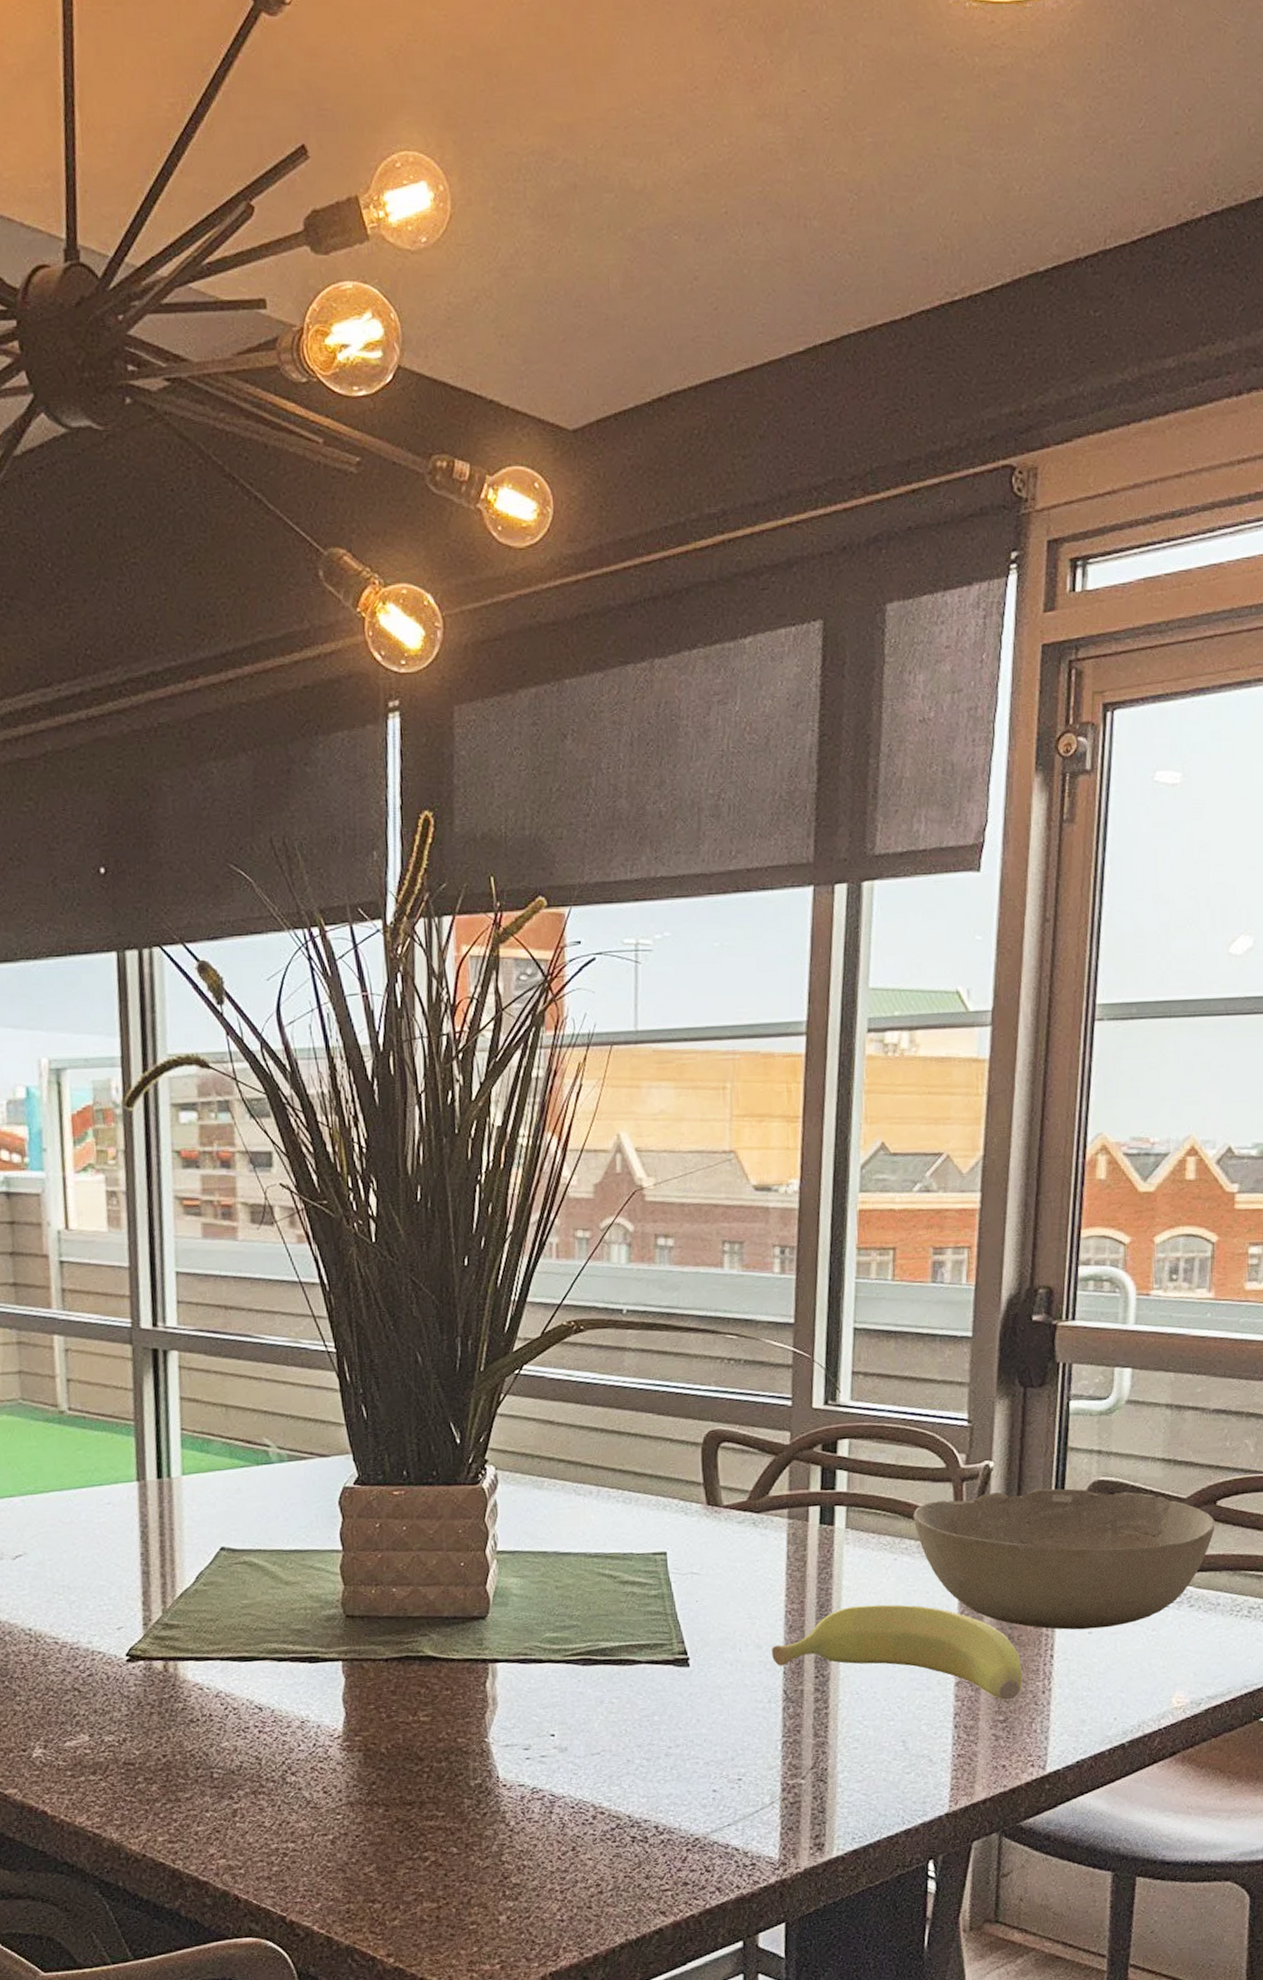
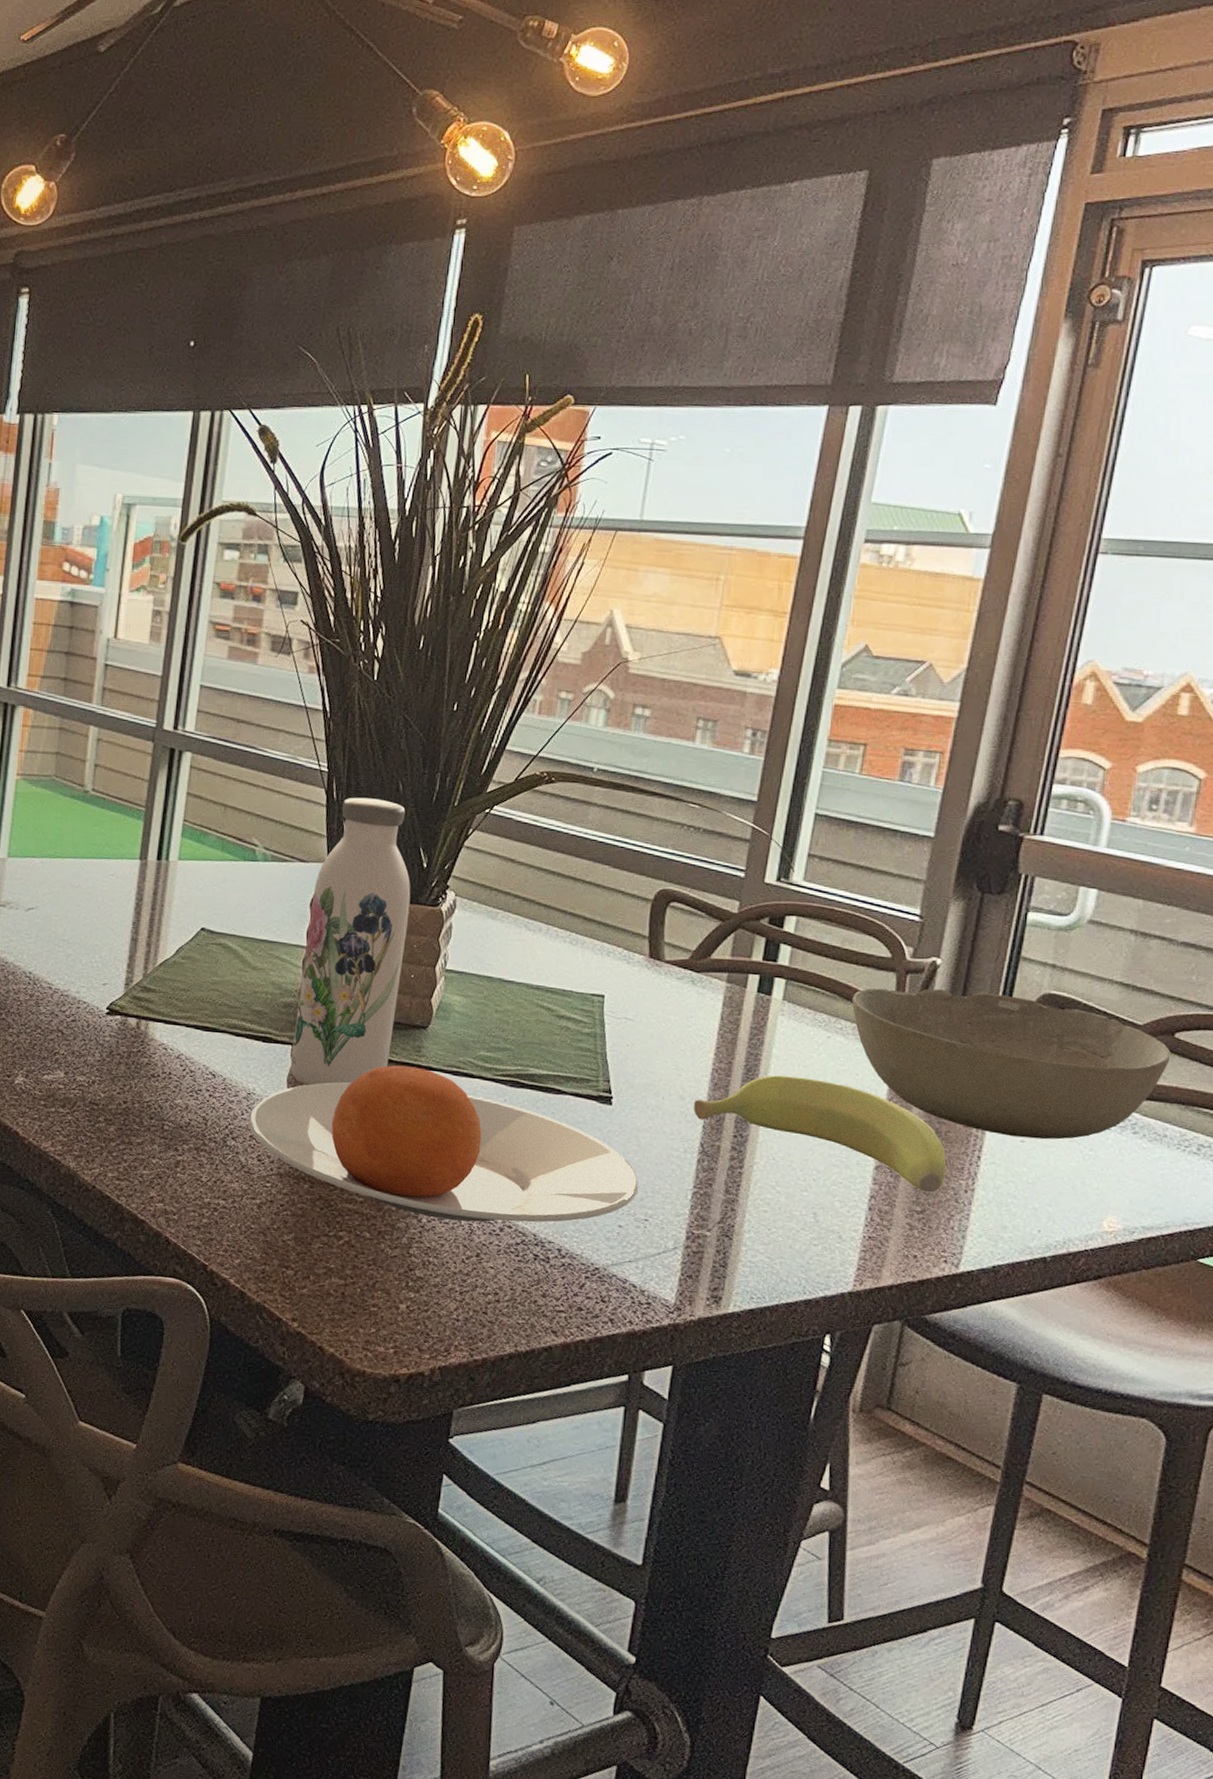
plate: none [306,1661,728,1819] -> present [248,1065,639,1223]
water bottle: none [340,1374,450,1702] -> present [290,797,411,1086]

